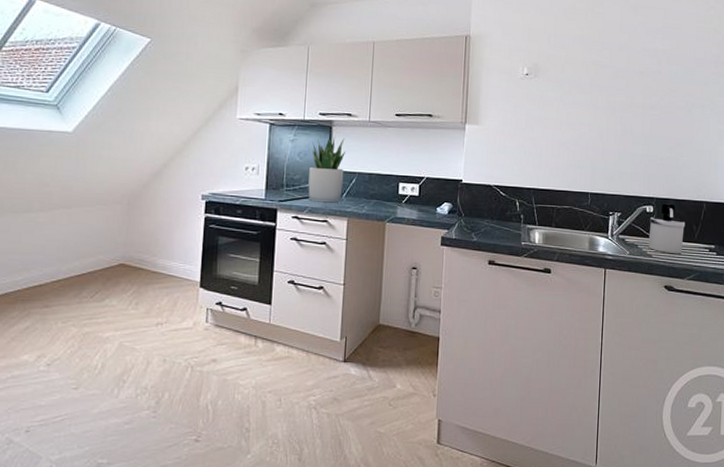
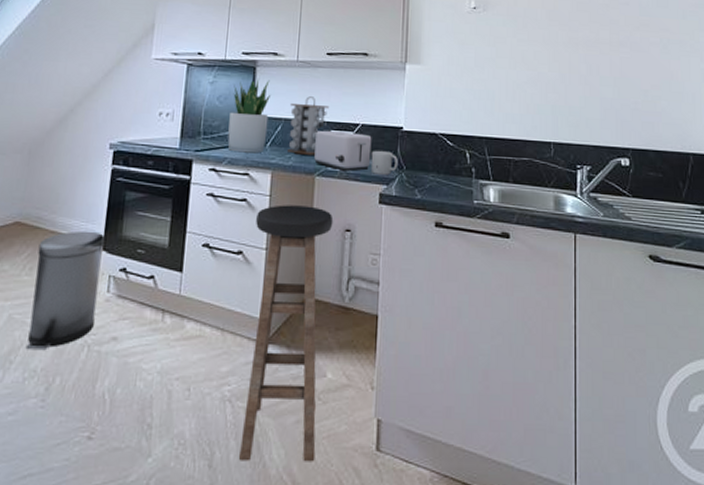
pedal bin: none [136,271,202,372] -> present [25,231,105,351]
bar stool: none [323,247,402,455] -> present [238,205,334,462]
spice rack: none [360,153,398,205] -> present [286,96,329,156]
toaster: none [385,182,435,218] -> present [314,130,372,172]
mug: none [434,200,458,221] -> present [370,150,399,175]
soap dispenser: present [648,203,686,255] -> none [625,155,670,217]

